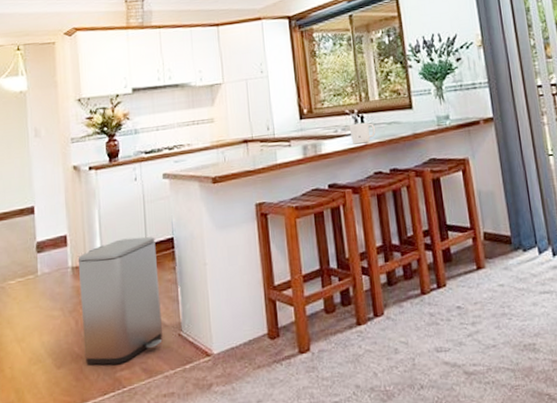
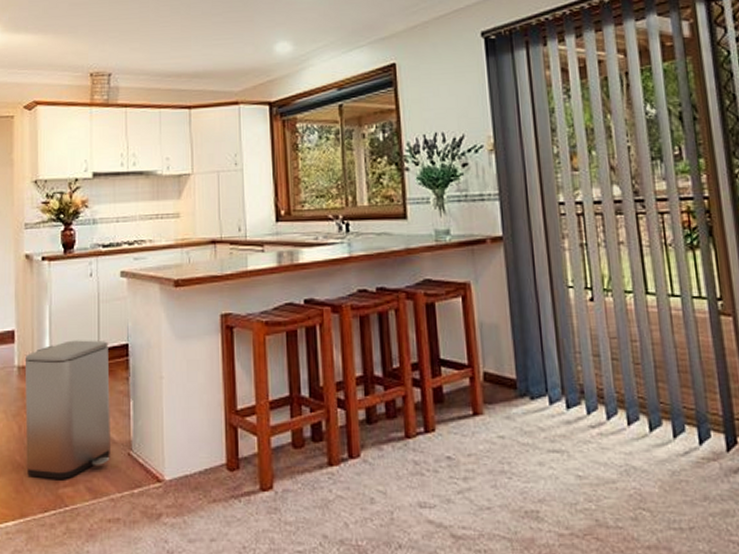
mug: present [349,122,376,145] -> none [331,230,363,256]

